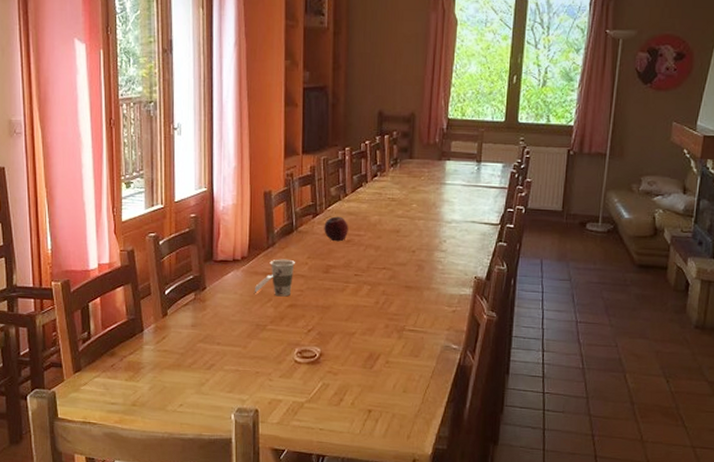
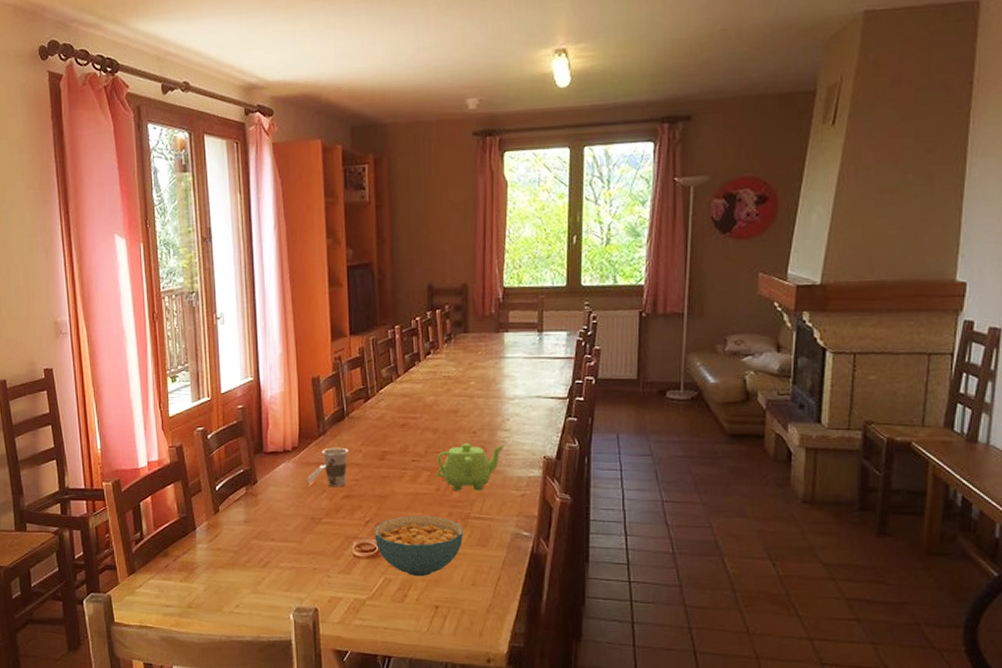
cereal bowl: none [316,325,398,383] -> present [374,515,463,577]
fruit: present [324,216,348,242] -> none [377,399,403,426]
teapot: none [377,261,441,306] -> present [437,443,505,491]

